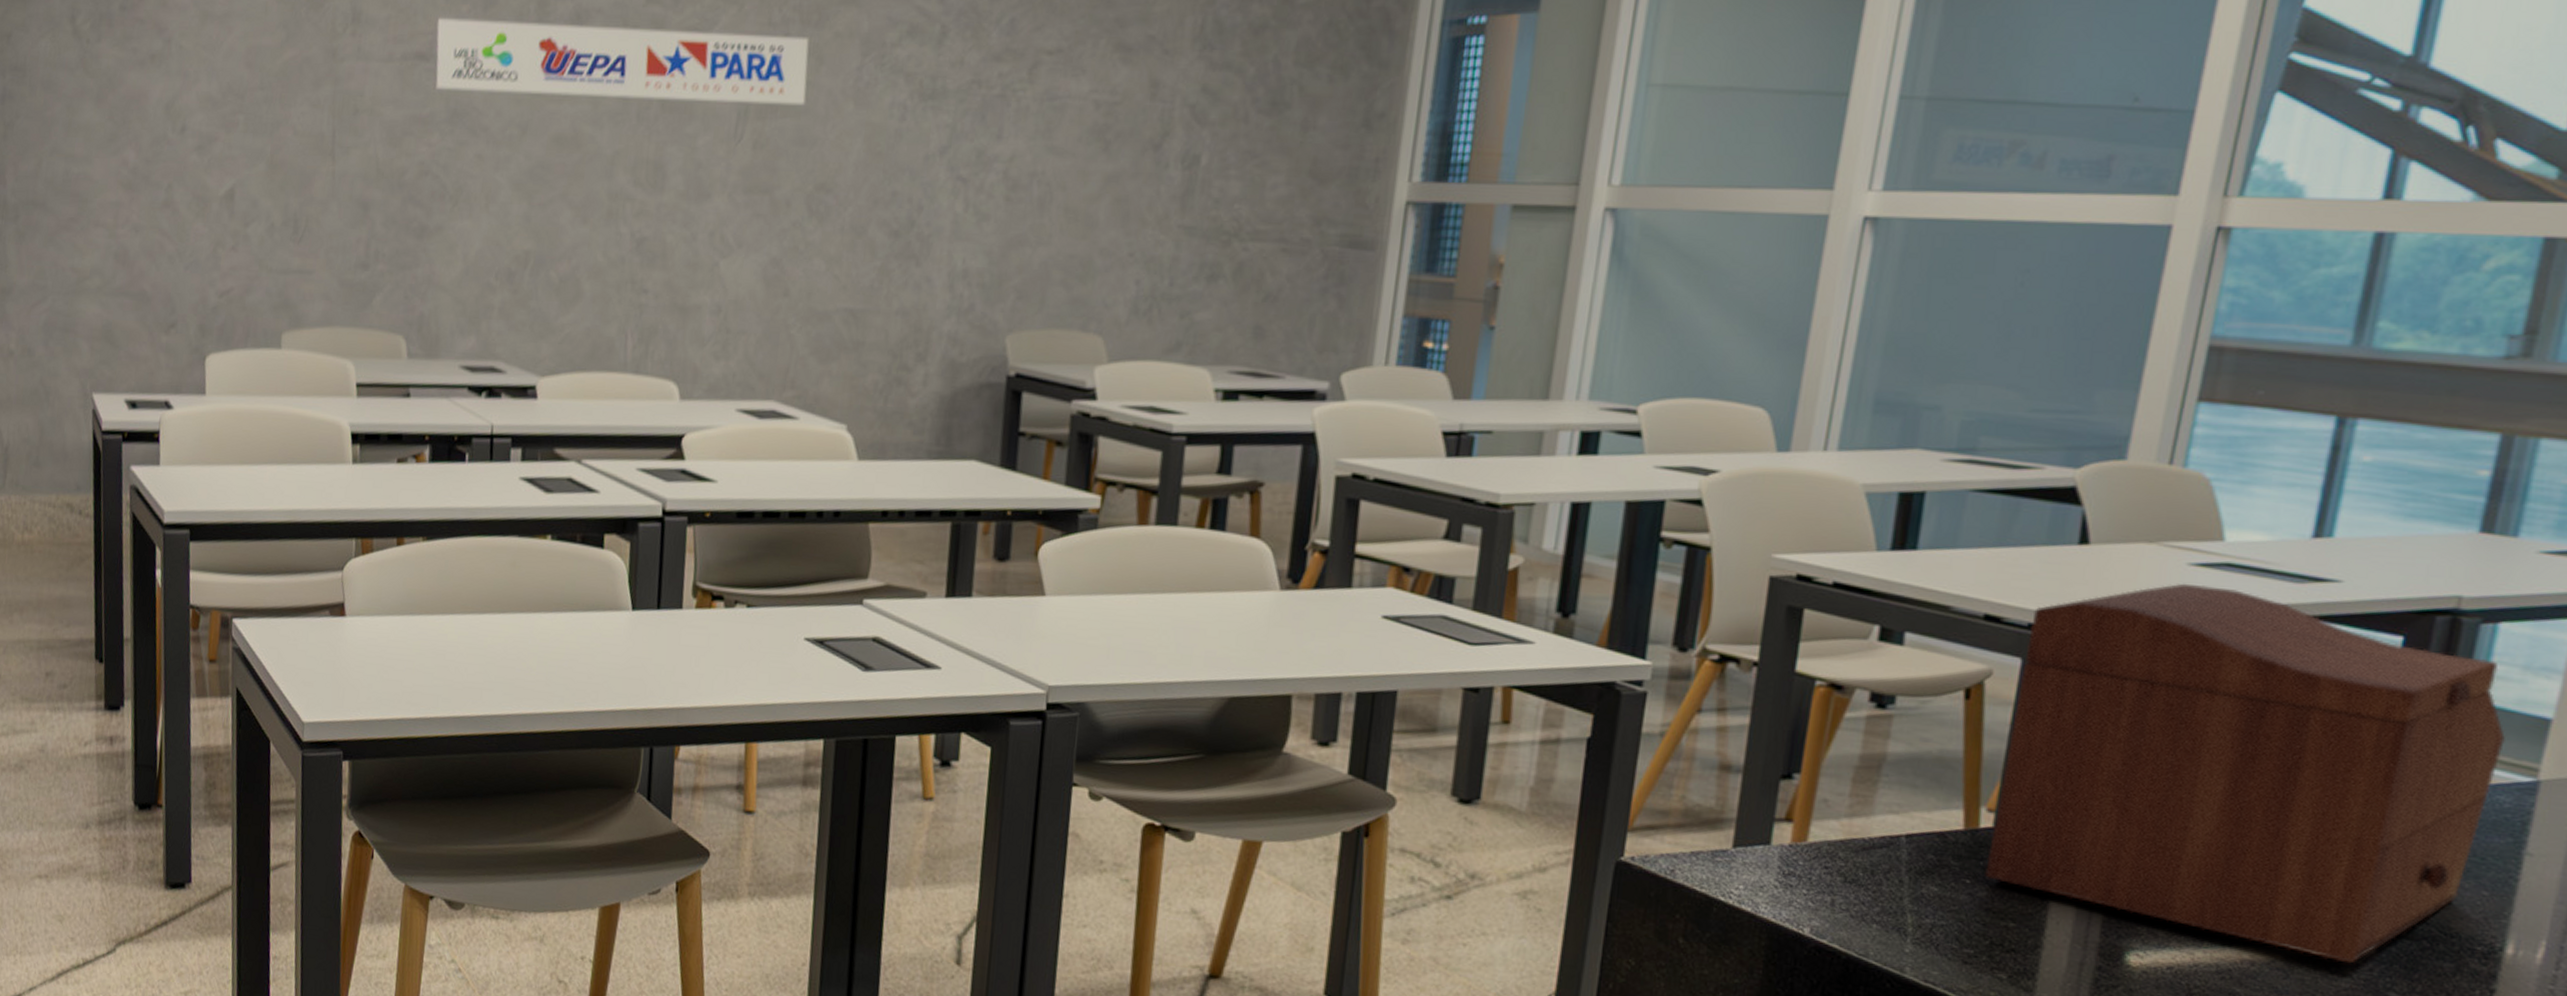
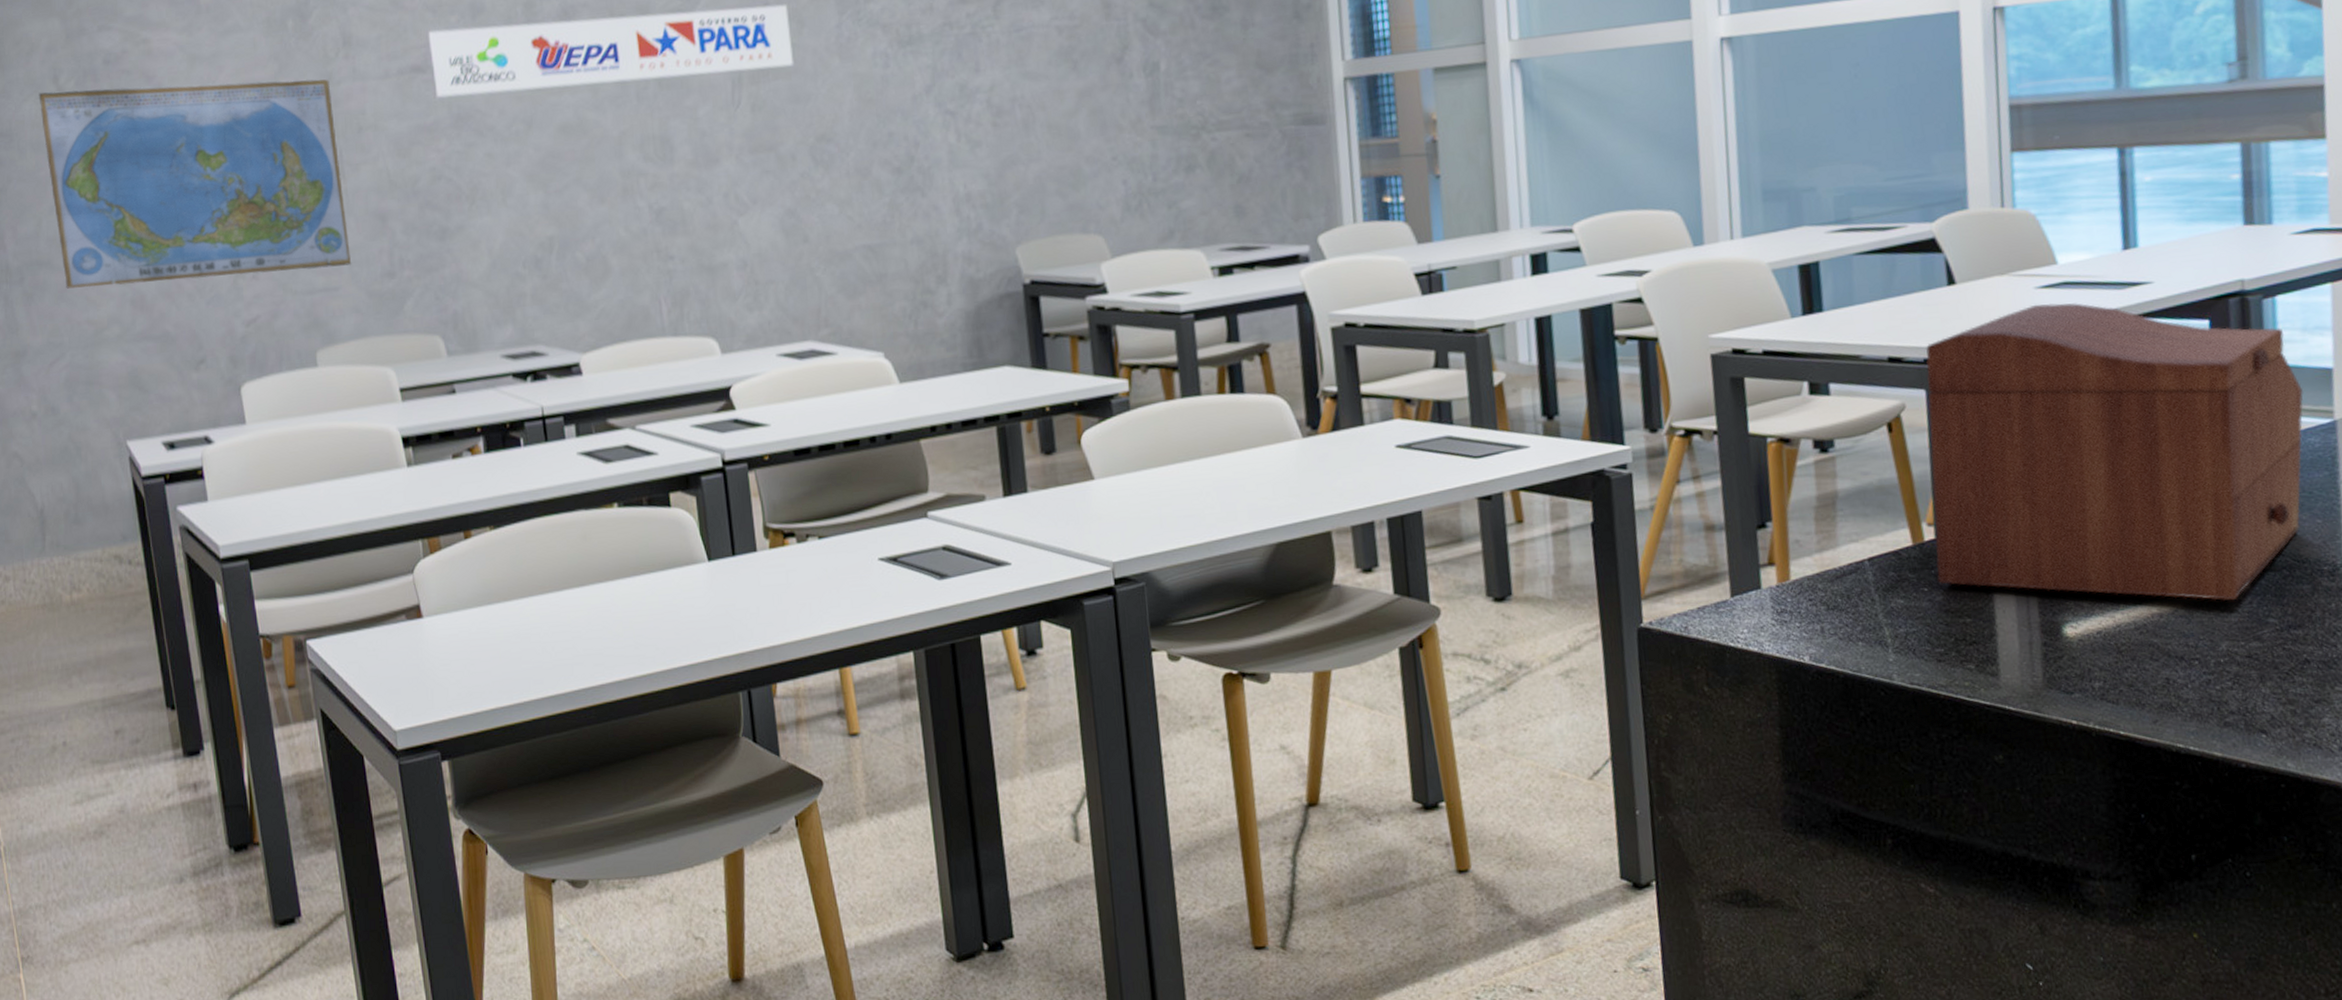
world map: none [54,30,334,250] -> present [38,79,352,289]

